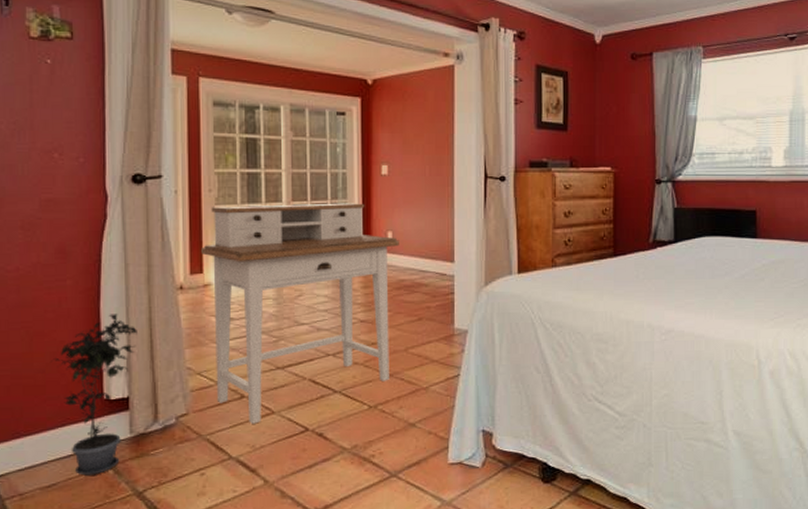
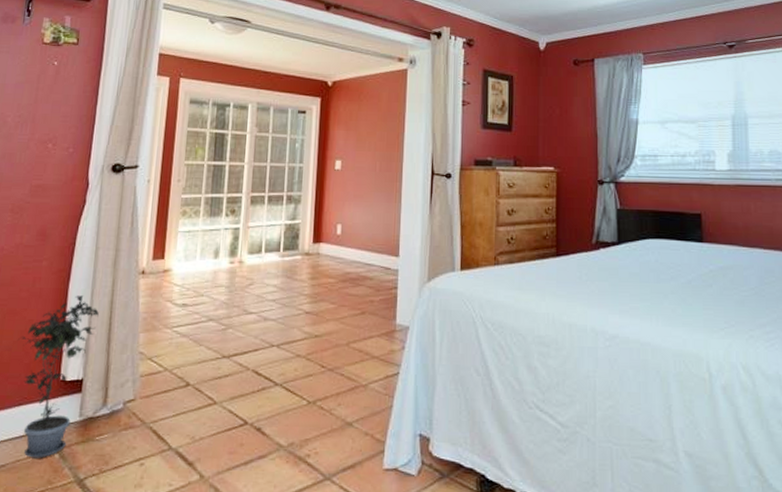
desk: present [201,203,399,424] -> none [163,195,348,414]

